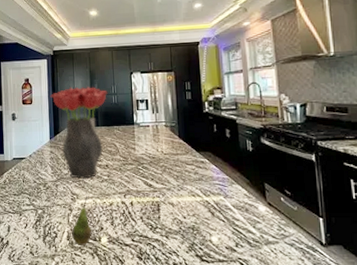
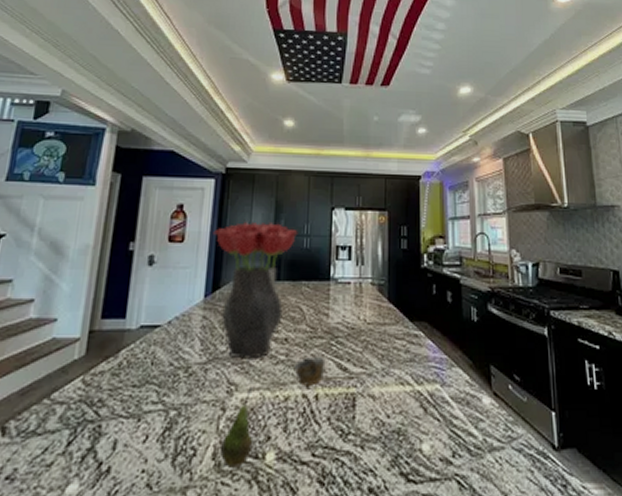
cup: none [114,176,136,196] -> present [294,356,326,386]

